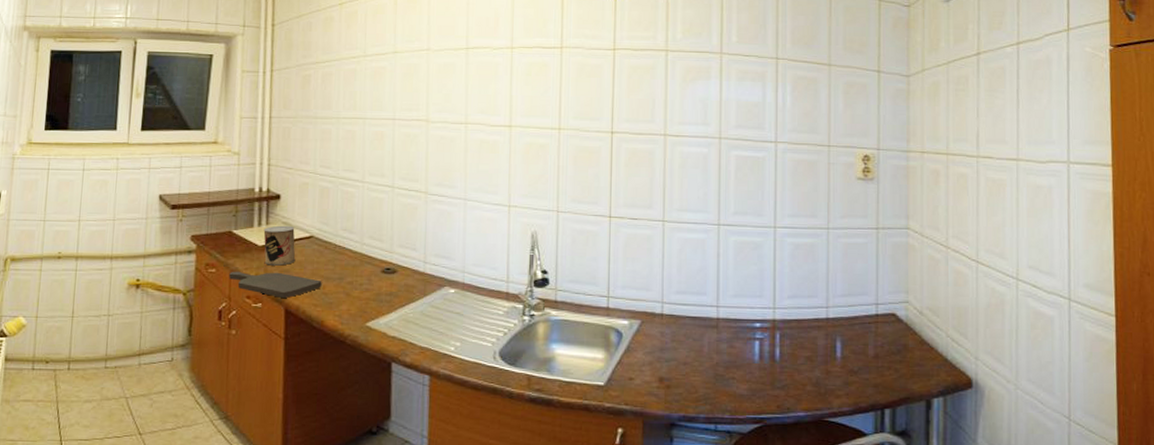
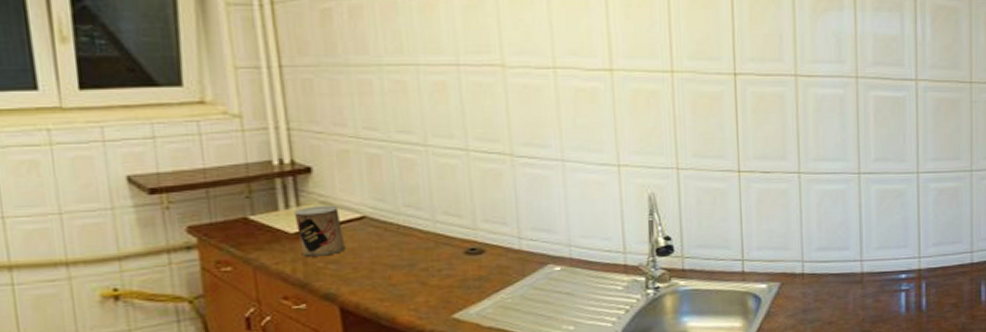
cutting board: present [229,271,322,299] -> none [253,264,387,296]

